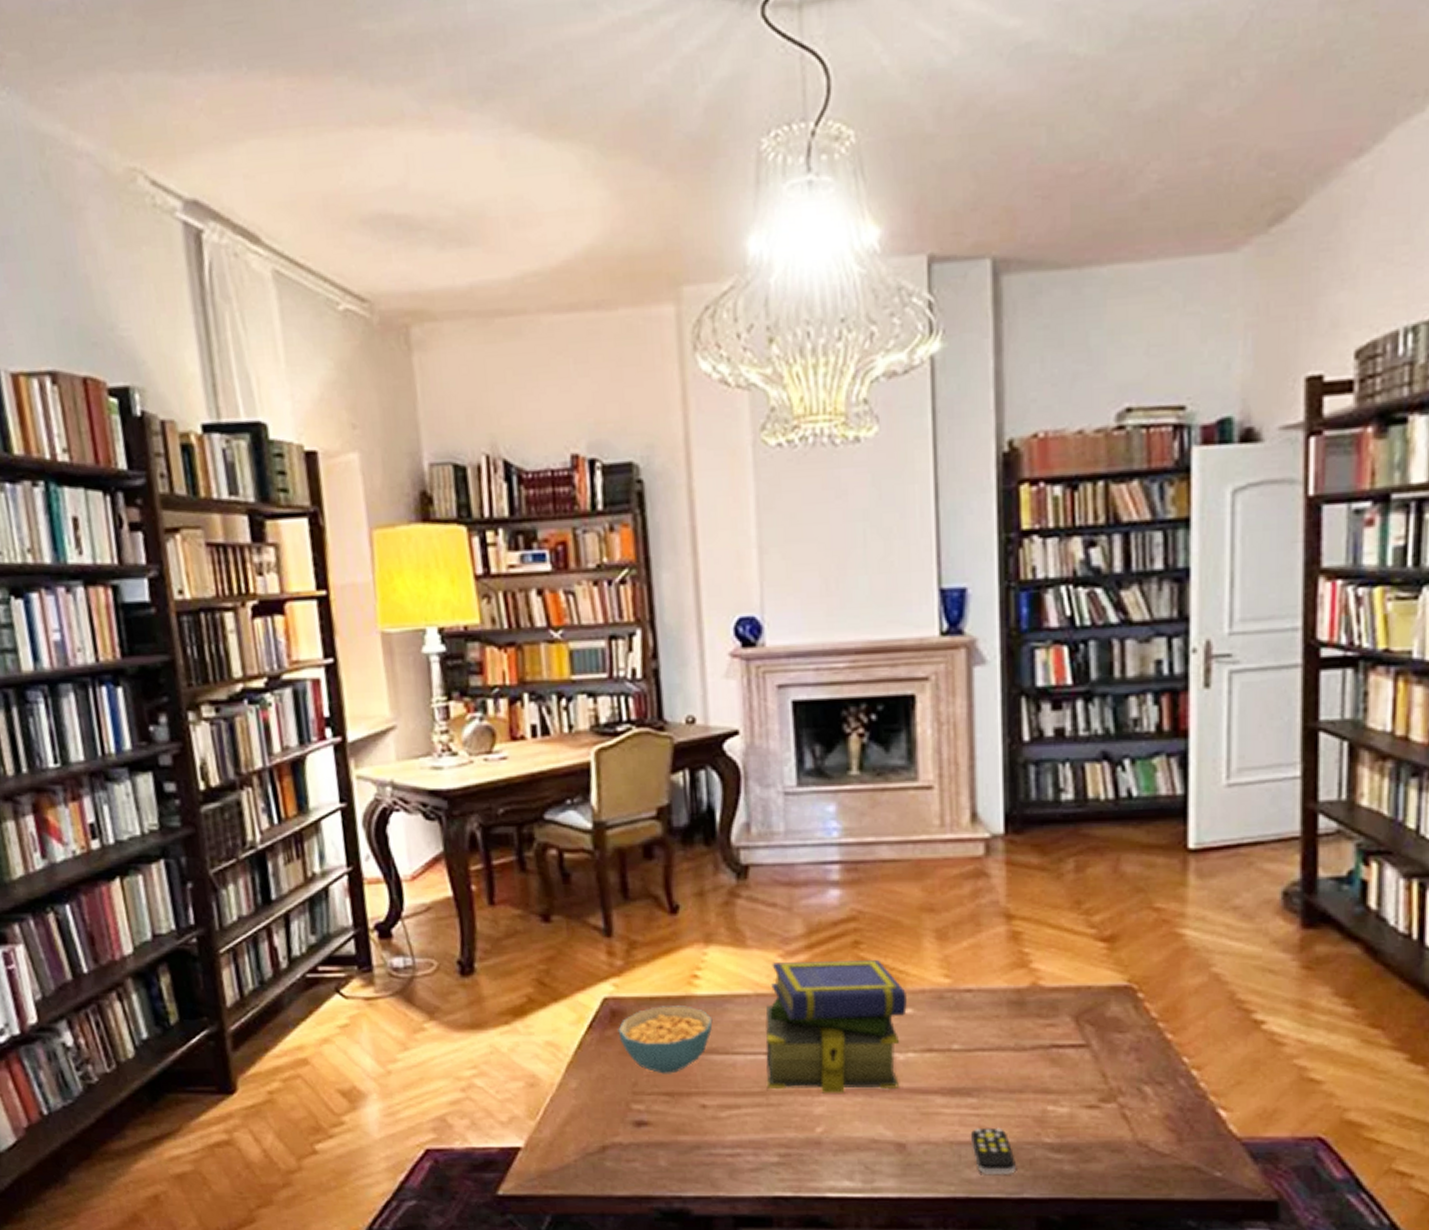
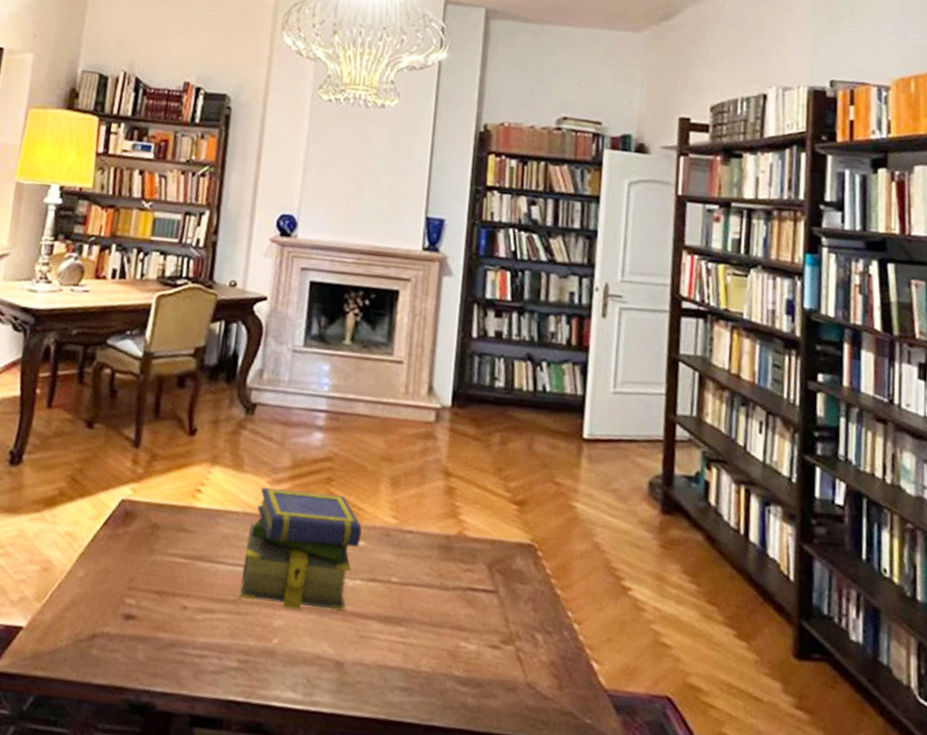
cereal bowl: present [618,1005,713,1074] -> none [127,513,206,575]
remote control: present [970,1127,1016,1174] -> none [396,655,430,702]

